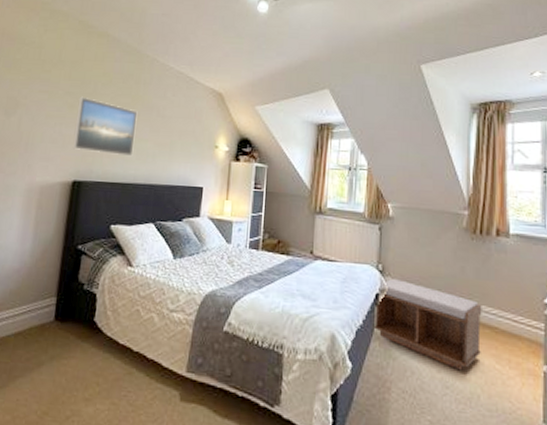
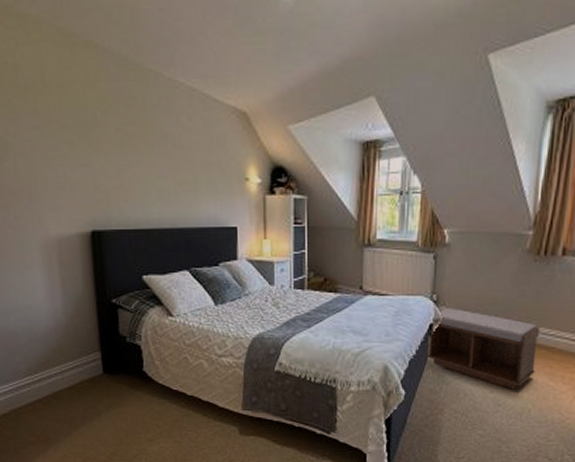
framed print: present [72,96,138,157] -> none [77,129,153,199]

